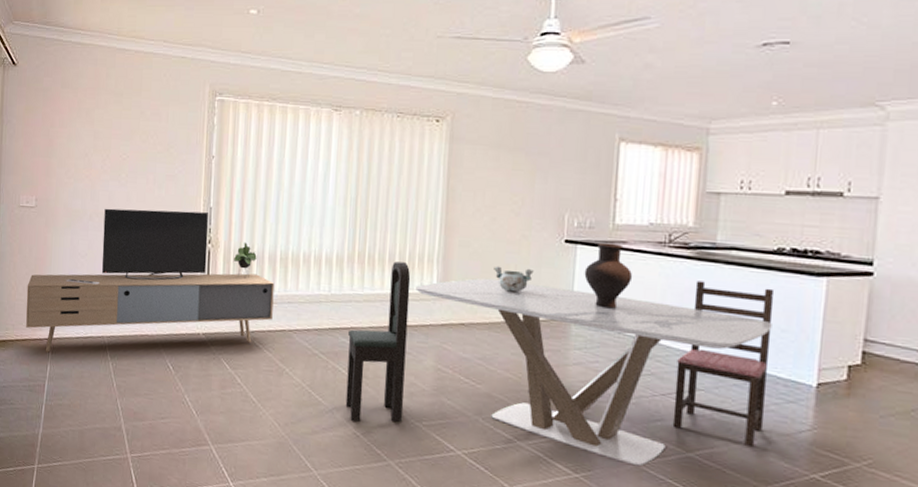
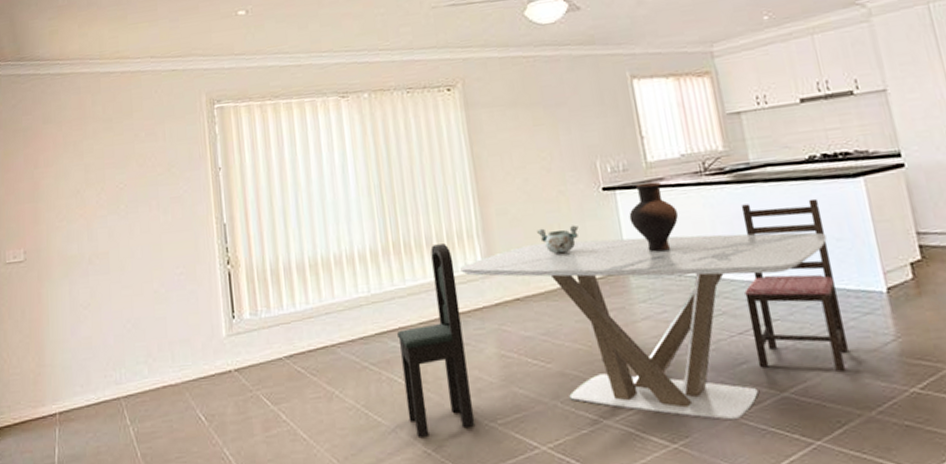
media console: present [26,208,275,353] -> none [22,230,311,432]

